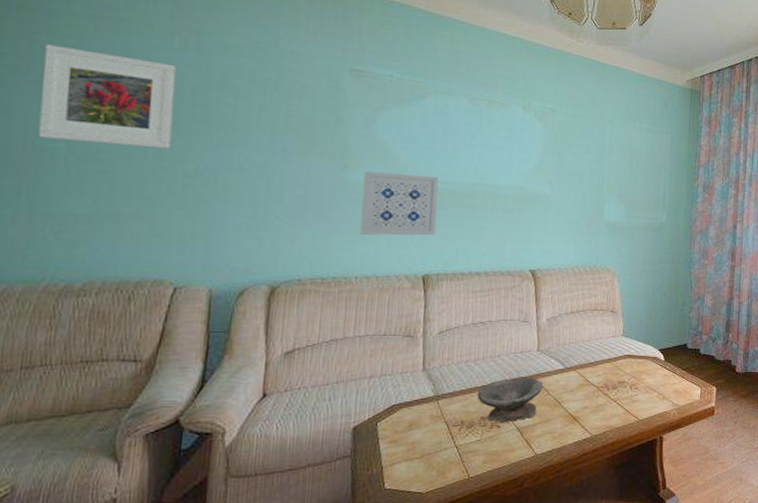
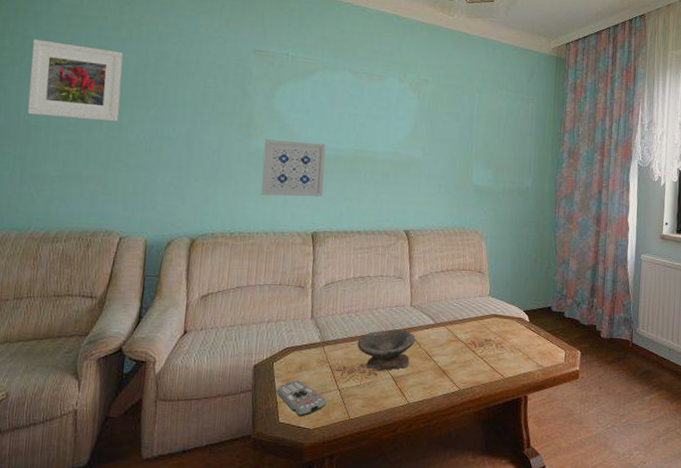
remote control: none [381,440,442,481] -> present [276,380,327,417]

